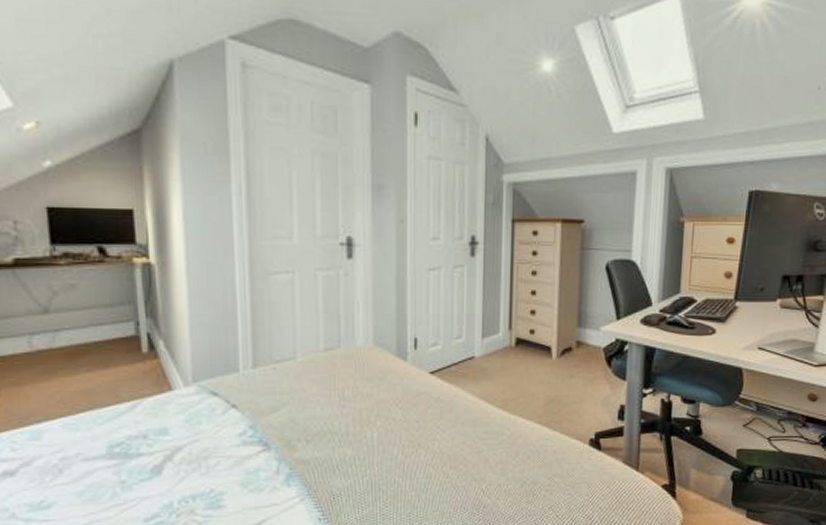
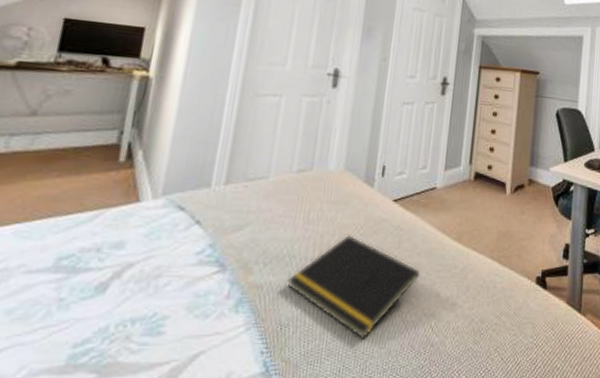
notepad: none [332,409,466,504] -> present [287,235,420,339]

